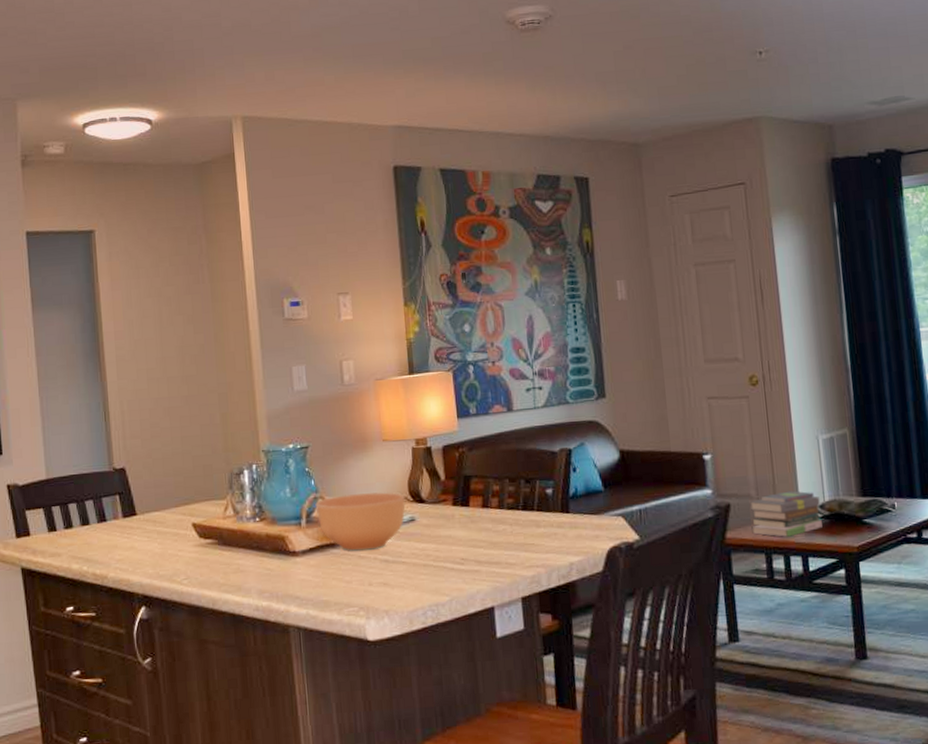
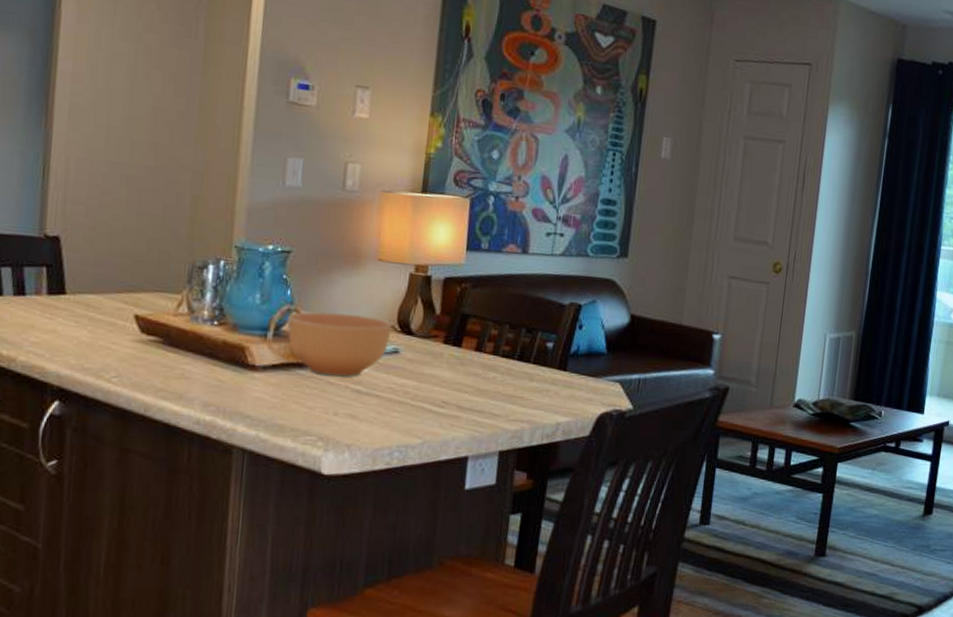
books: present [750,490,822,537] -> none [745,383,815,429]

